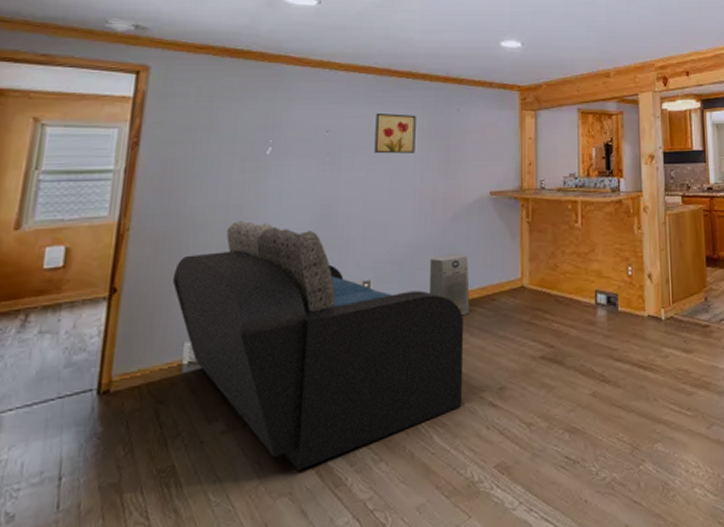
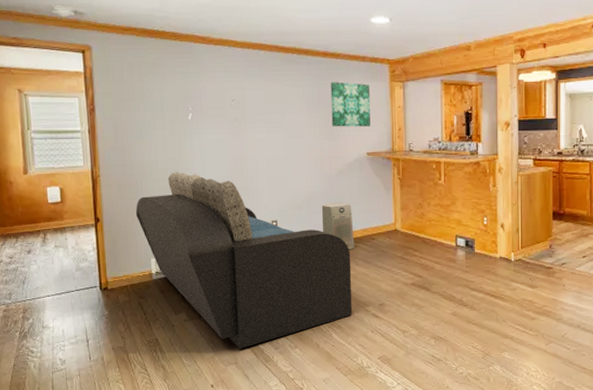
wall art: present [374,112,416,154] -> none [270,84,304,120]
wall art: none [449,110,496,162] -> present [330,82,370,127]

